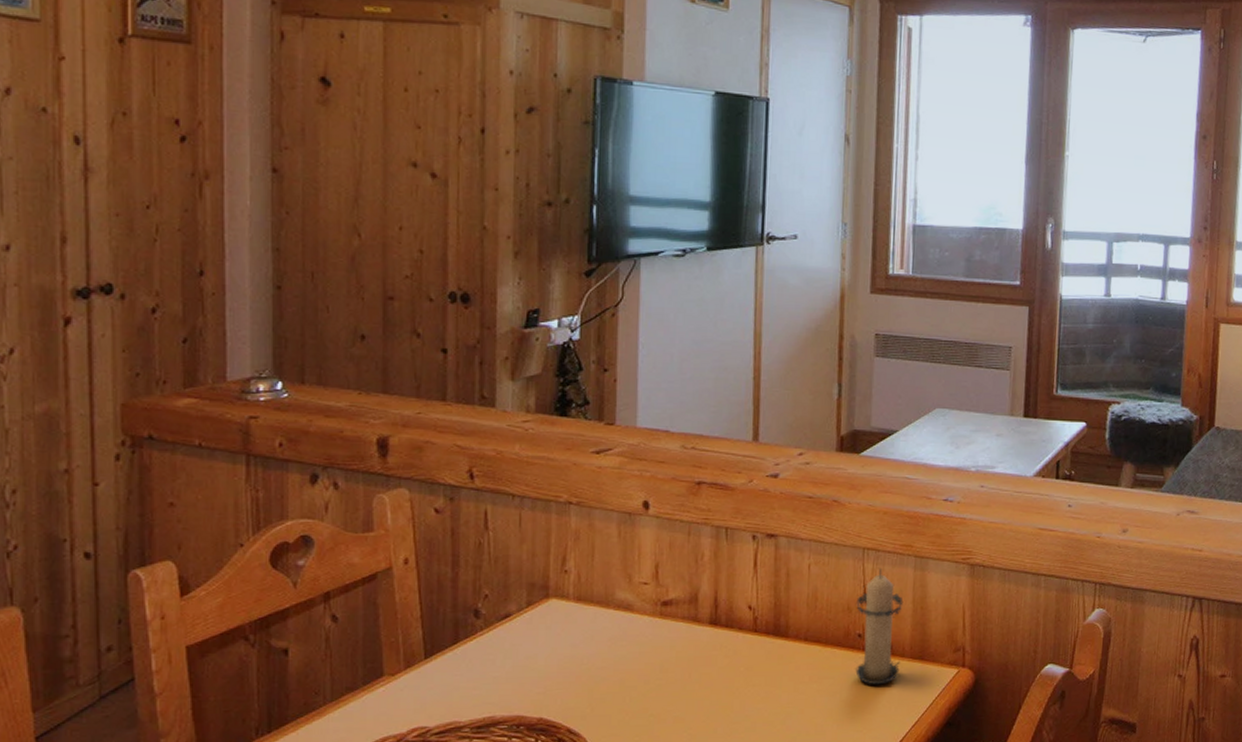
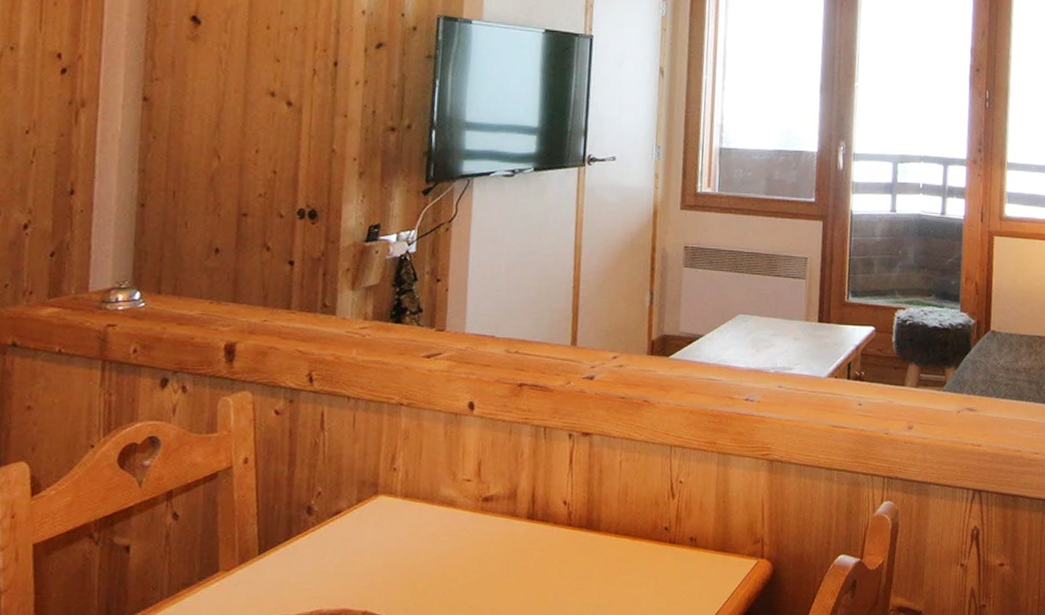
candle: present [854,569,904,685] -> none [660,465,707,576]

